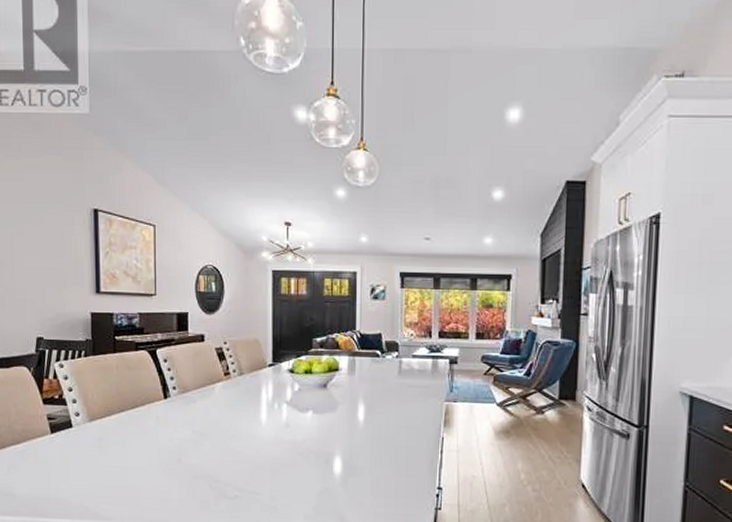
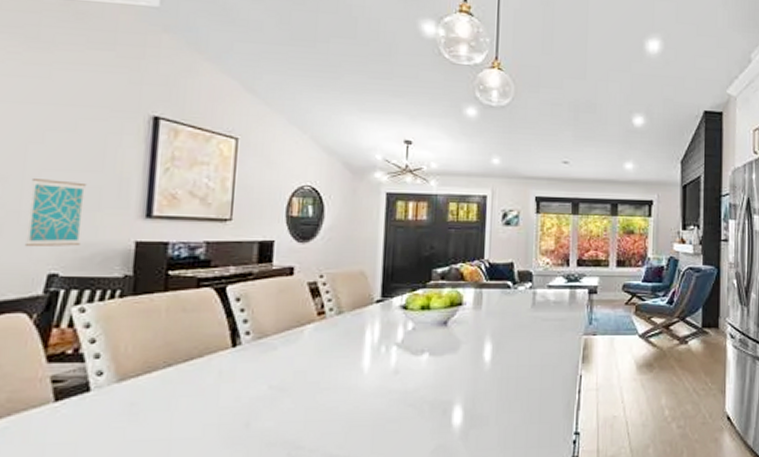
wall art: none [19,263,56,317] -> present [24,179,88,247]

